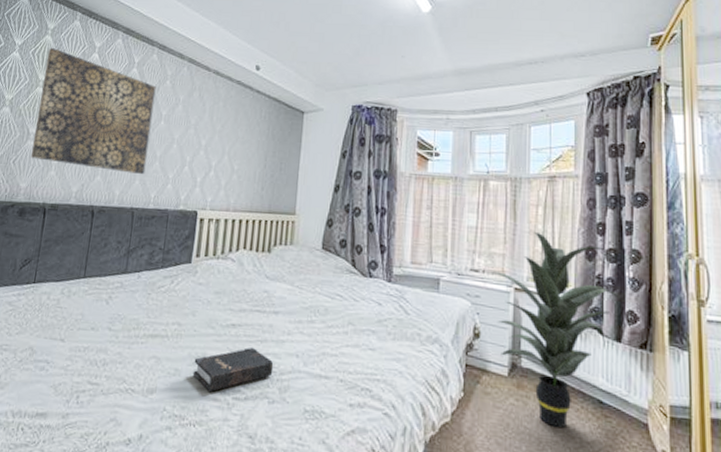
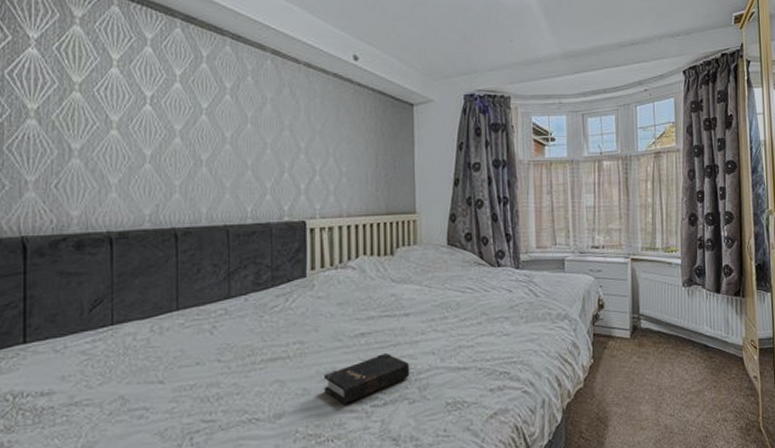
wall art: present [31,48,156,175] -> none [80,41,236,188]
indoor plant: present [488,233,621,429] -> none [607,206,718,375]

